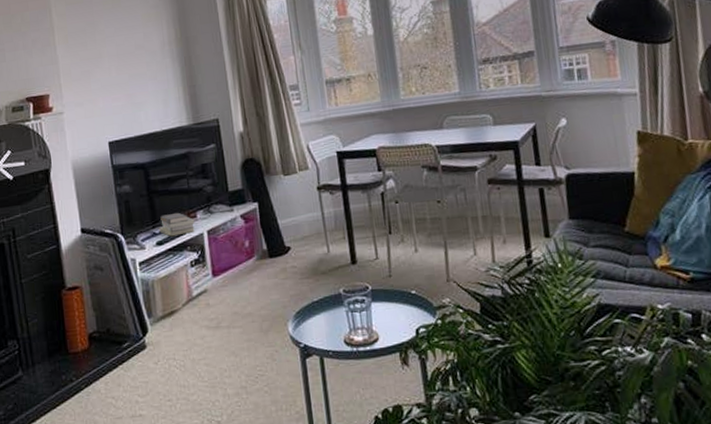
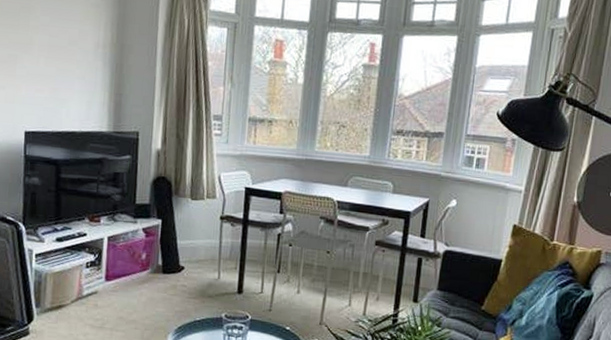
books: present [159,212,195,237] -> none [61,213,98,236]

